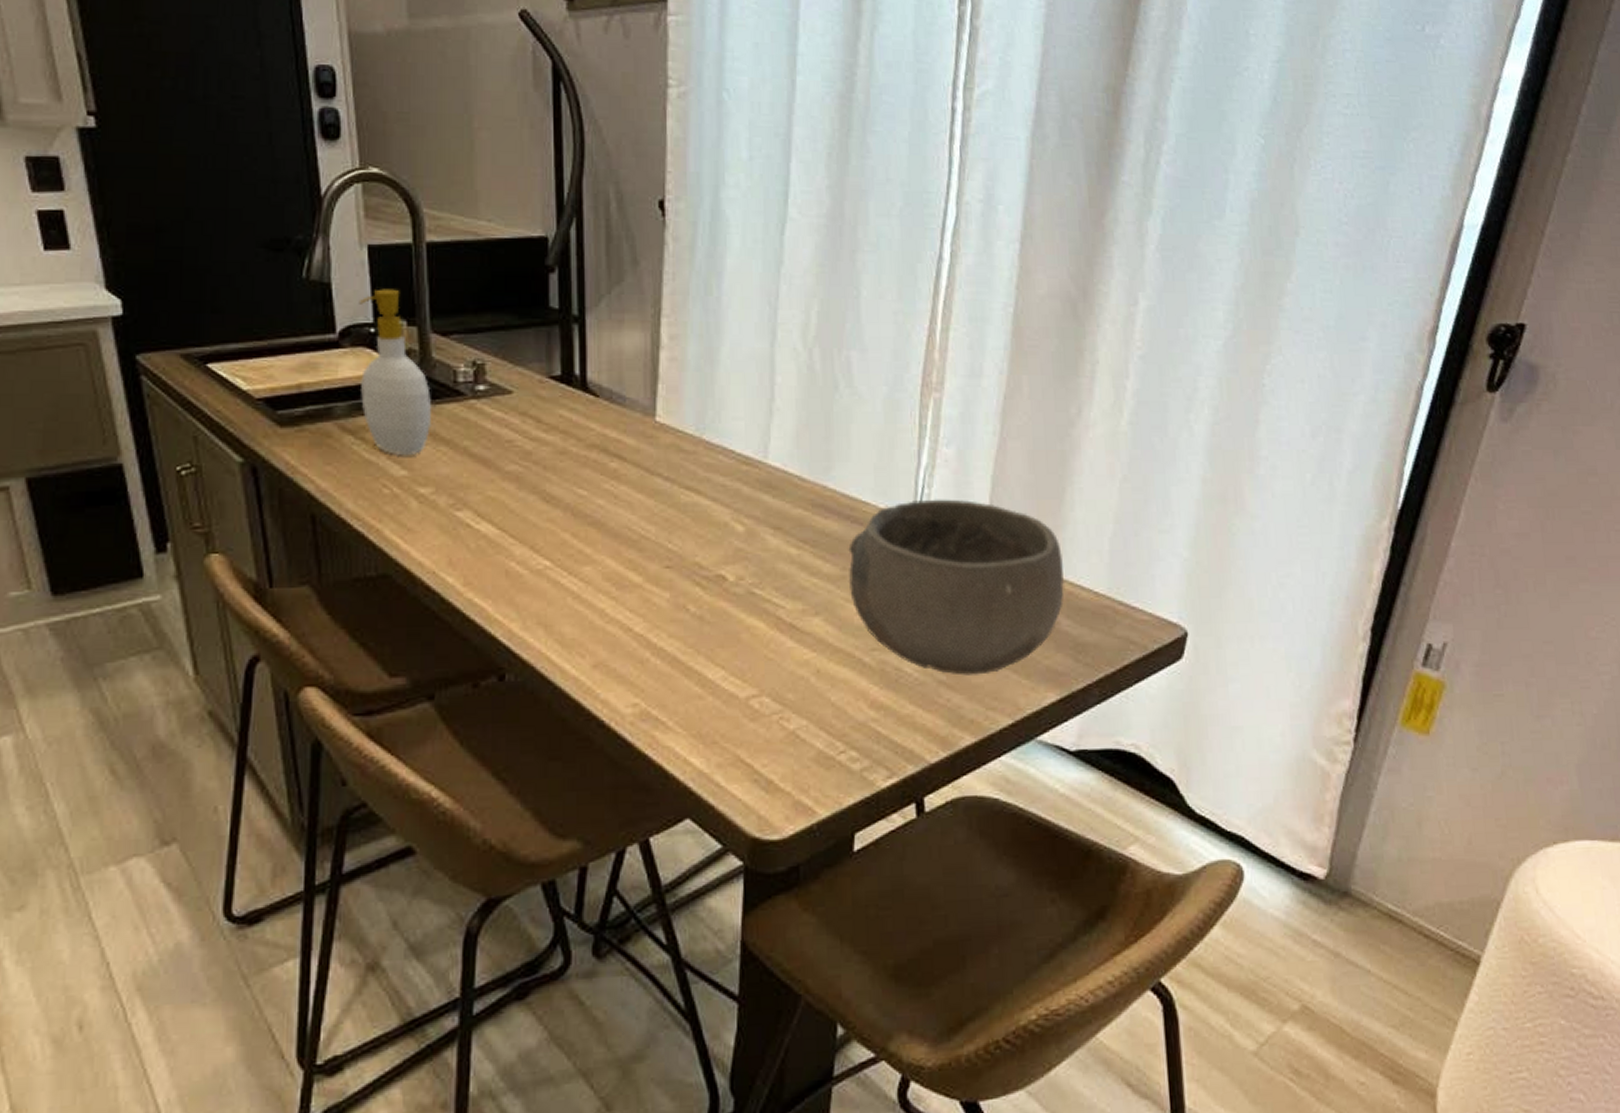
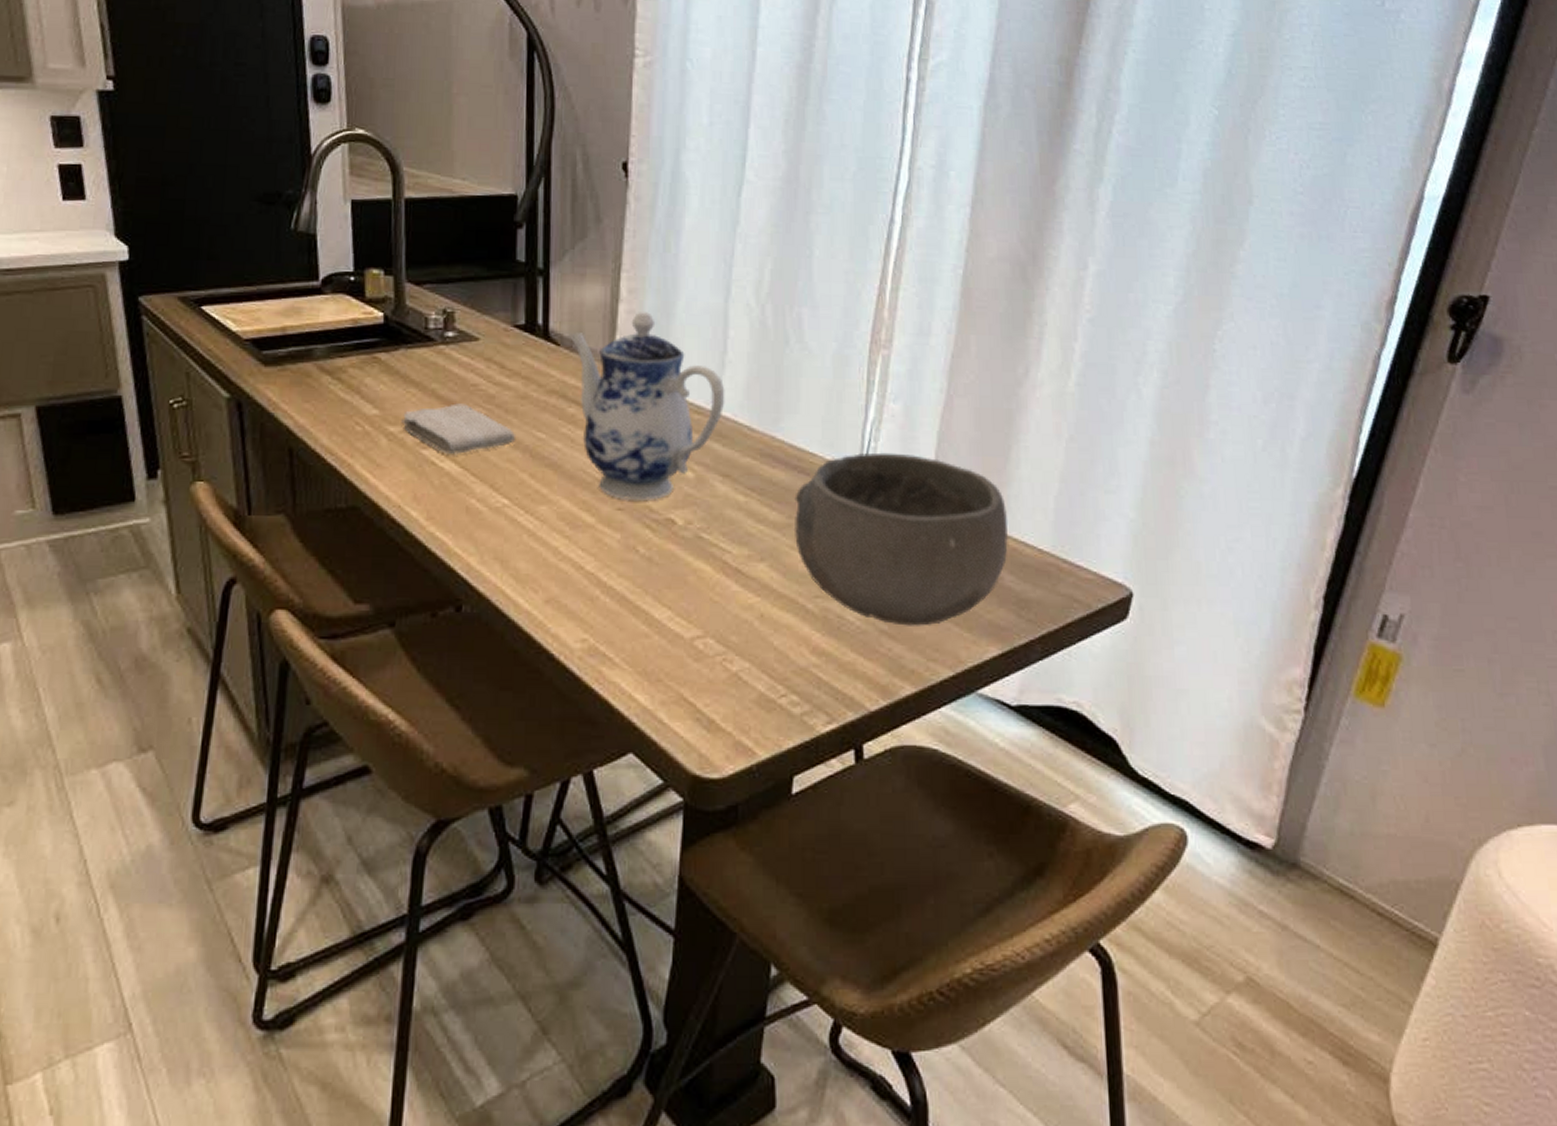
soap bottle: present [358,289,431,456] -> none [339,240,404,396]
washcloth: none [432,461,555,515] -> present [401,403,515,454]
teapot: none [607,359,774,557] -> present [568,312,725,500]

